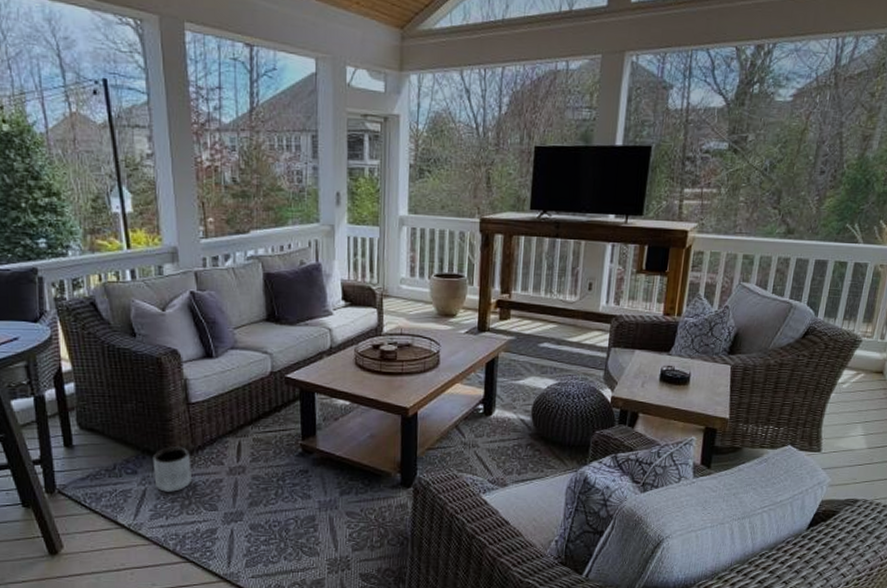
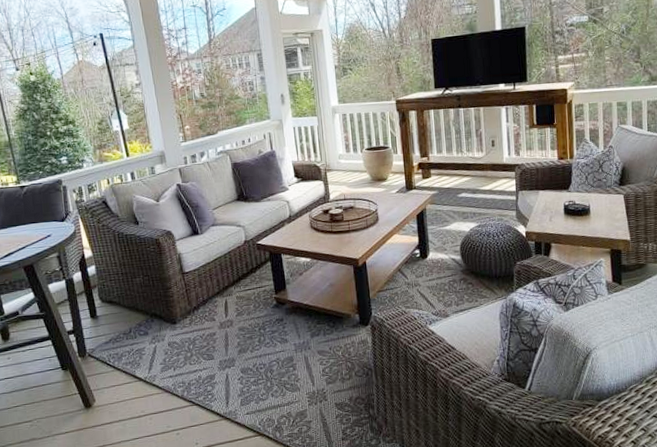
planter: present [152,447,191,492] -> none [159,309,191,348]

